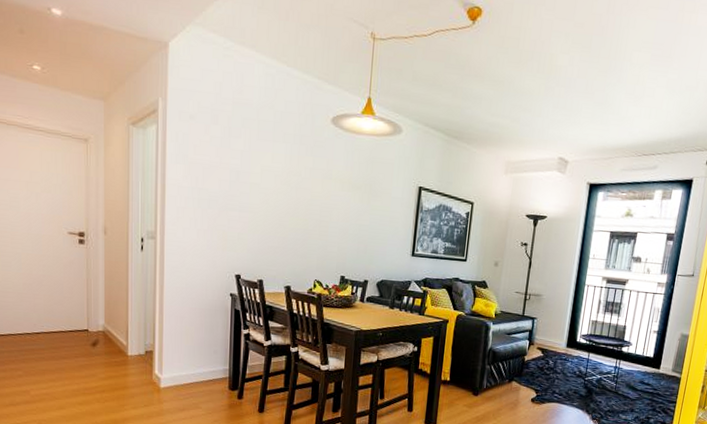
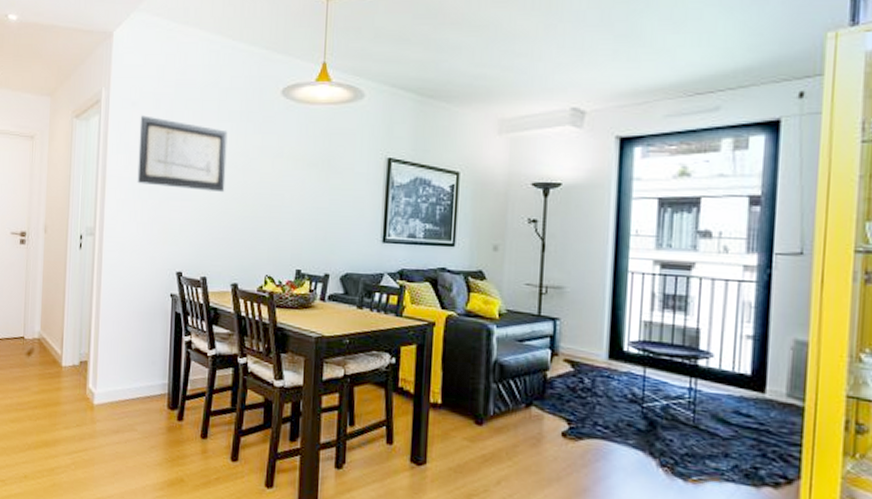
wall art: none [197,129,282,207] -> present [137,115,228,193]

